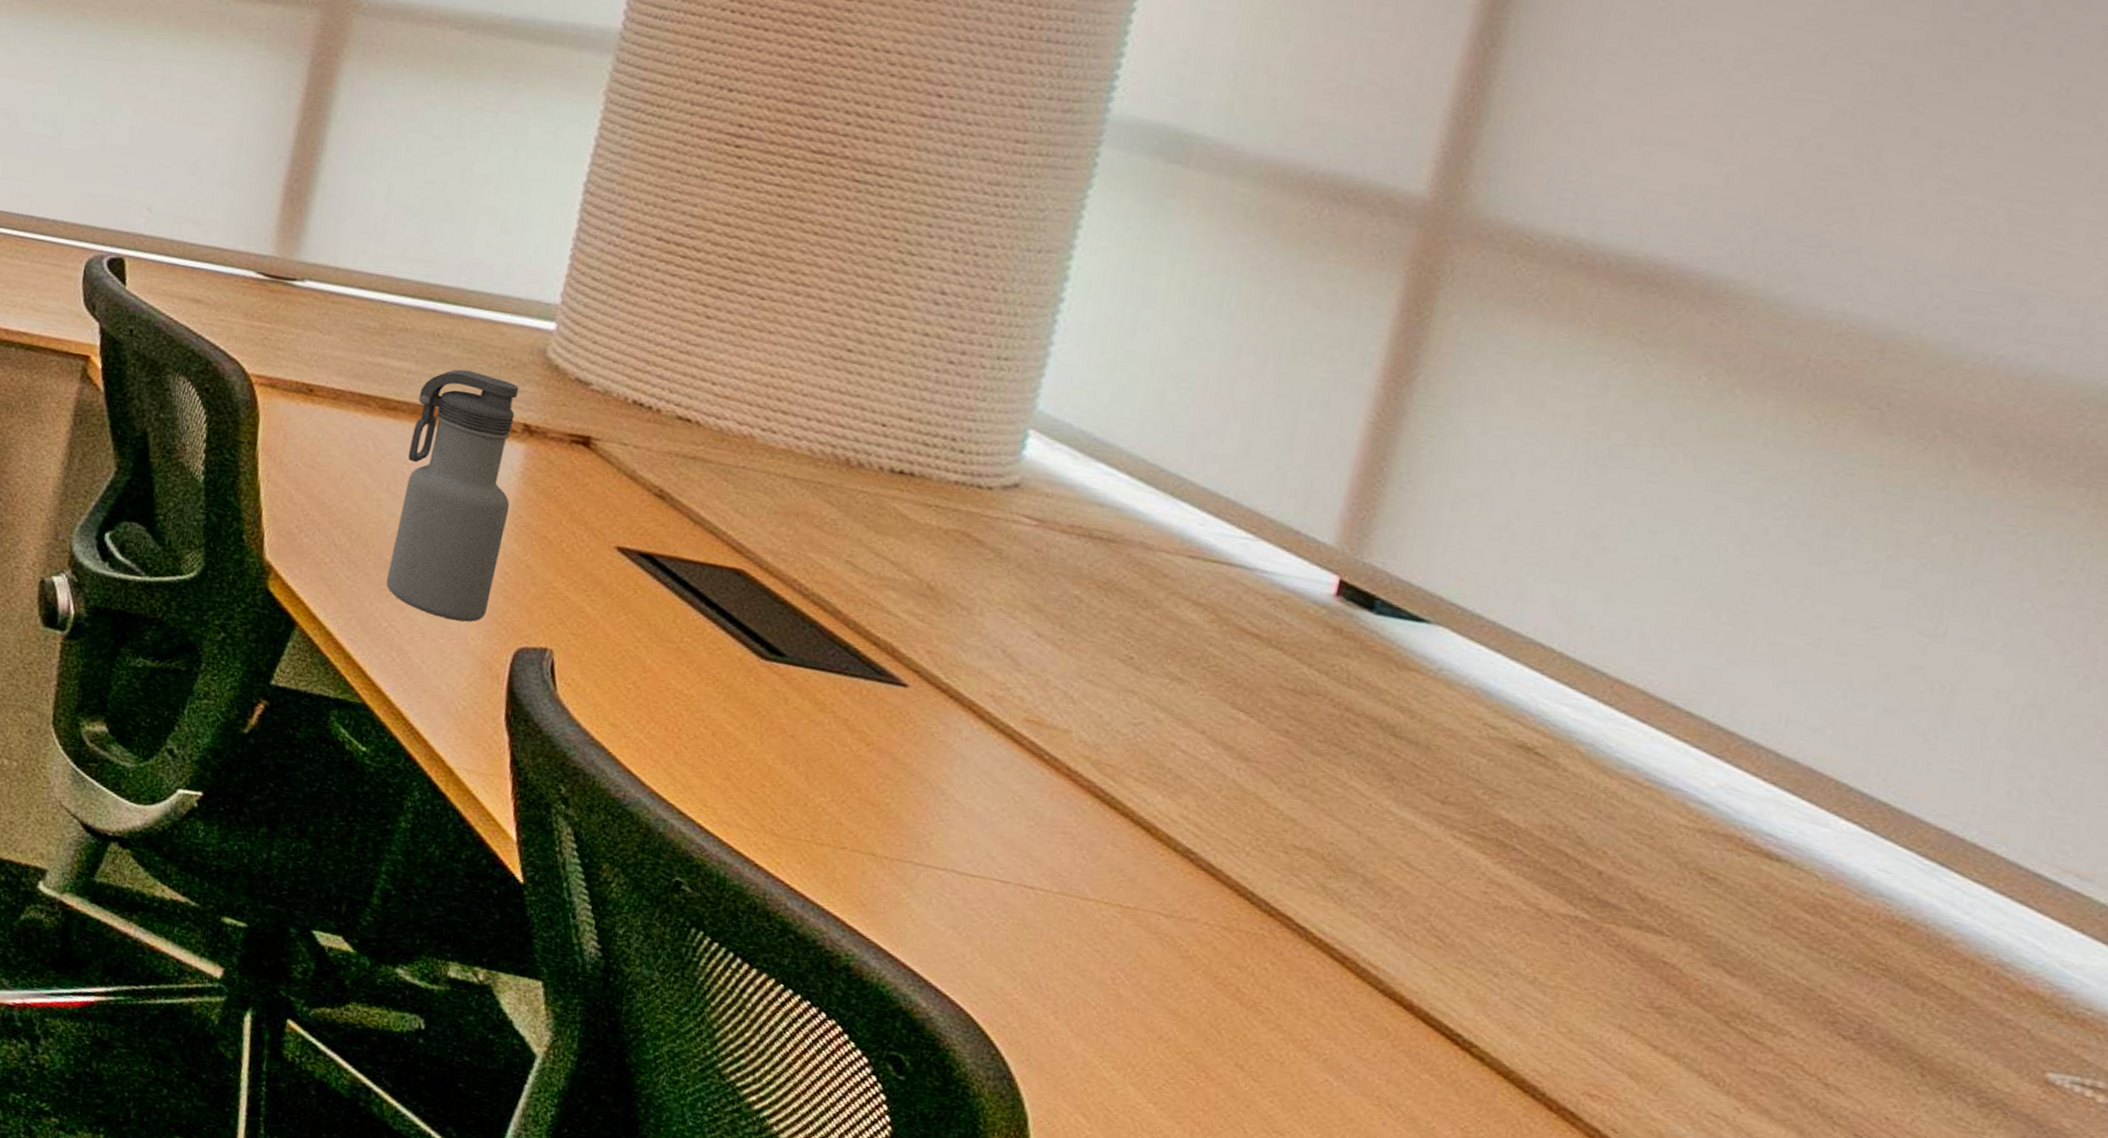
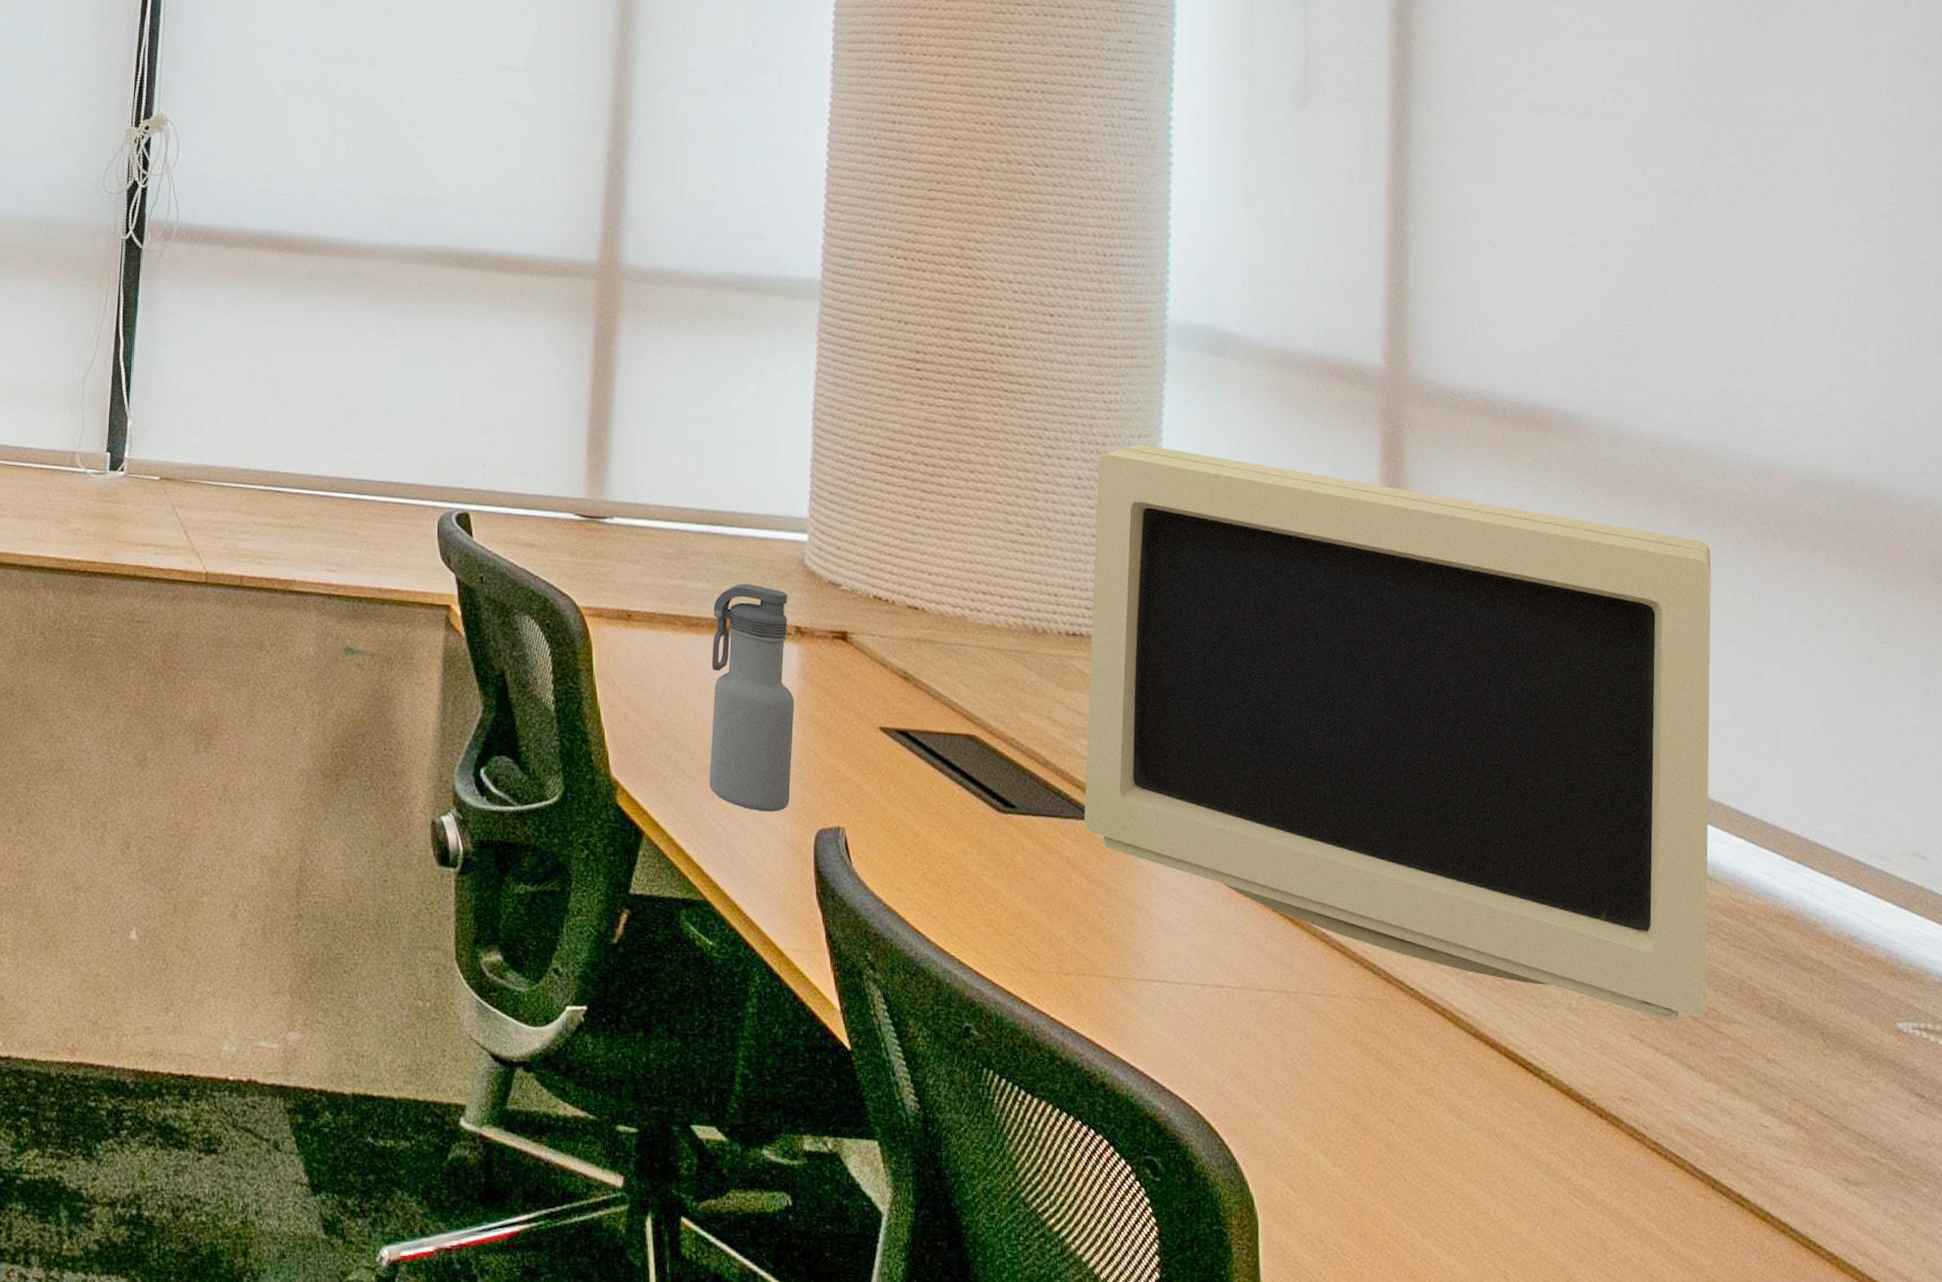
monitor: none [875,259,1901,1021] -> present [1084,444,1711,1022]

